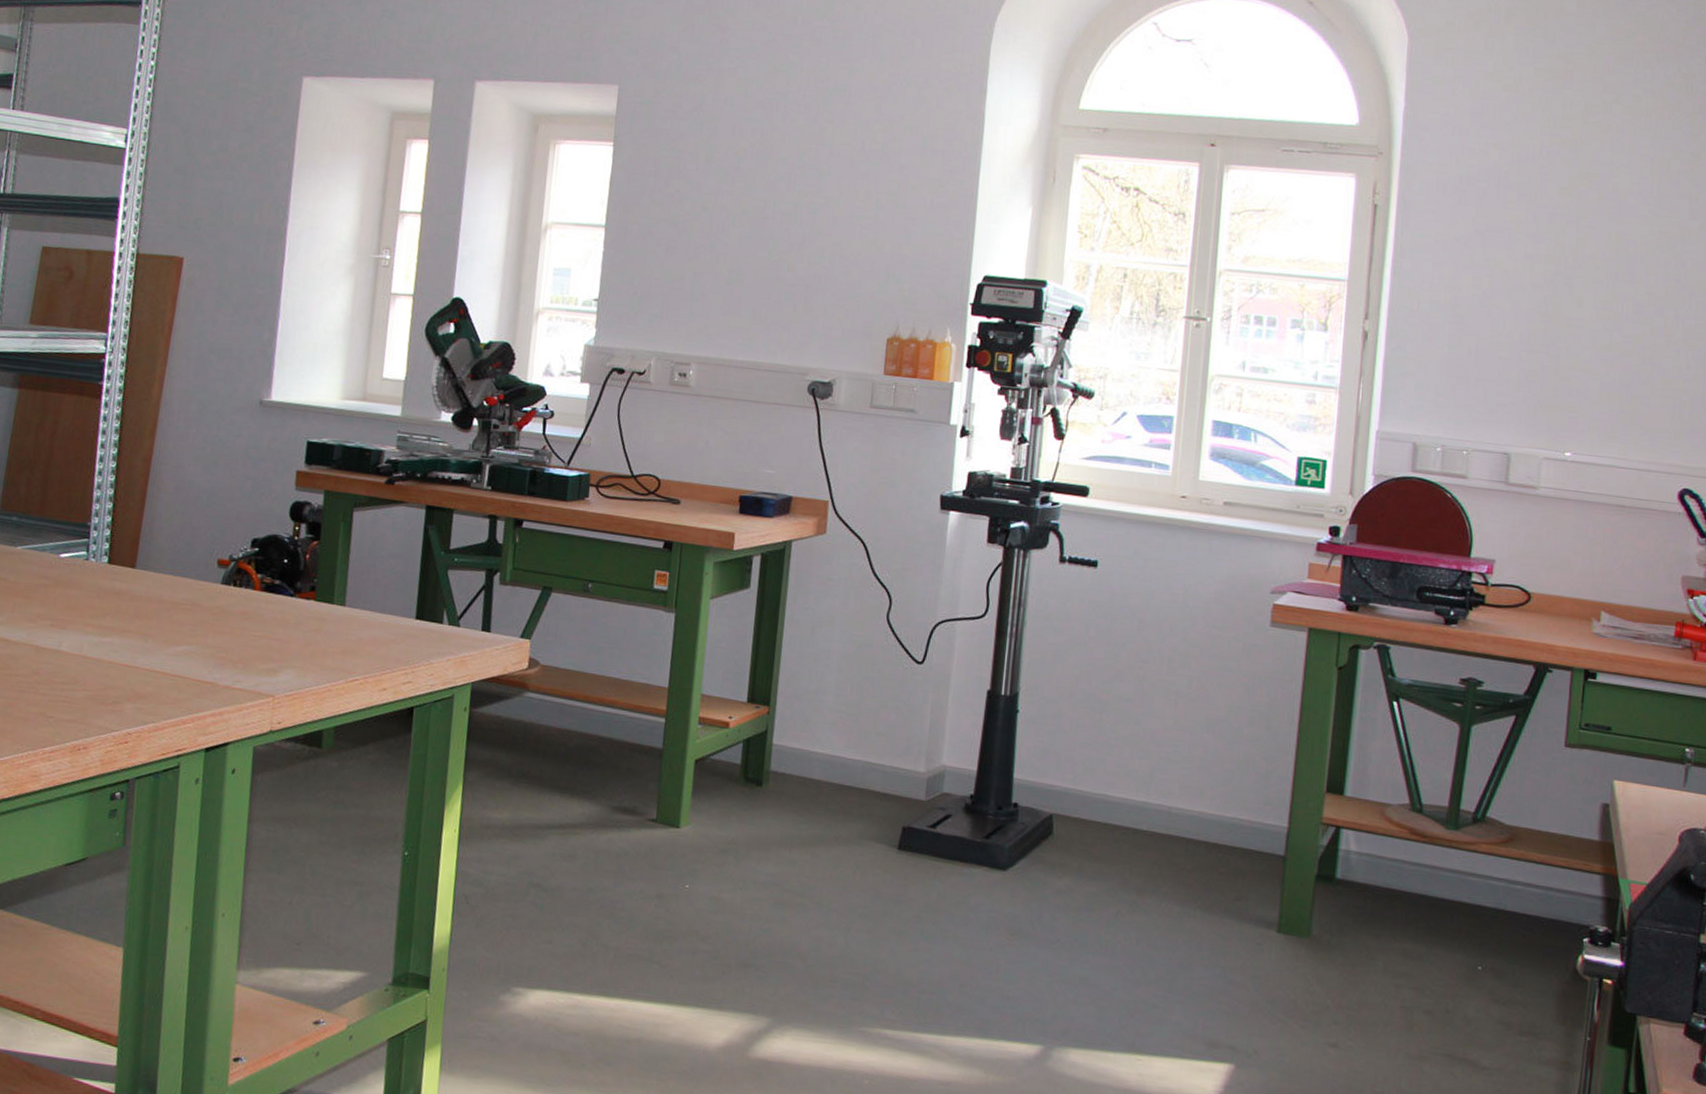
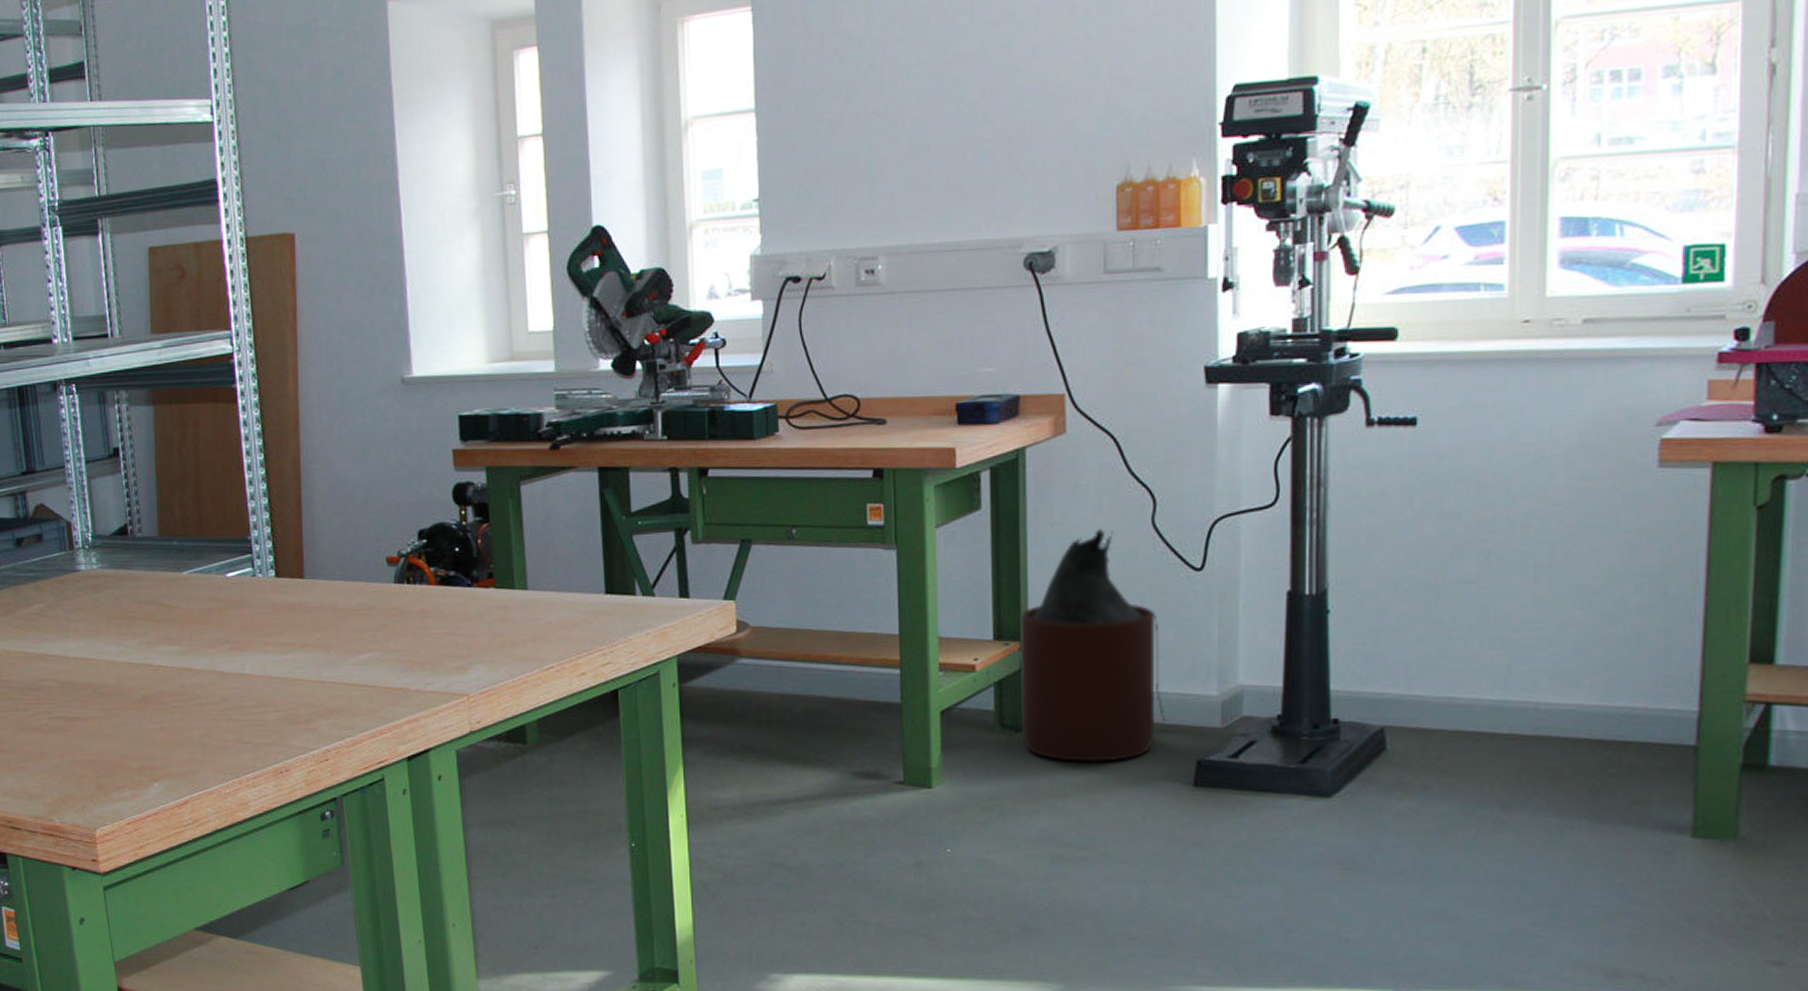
trash bin: none [761,617,883,820] -> present [1020,528,1165,762]

